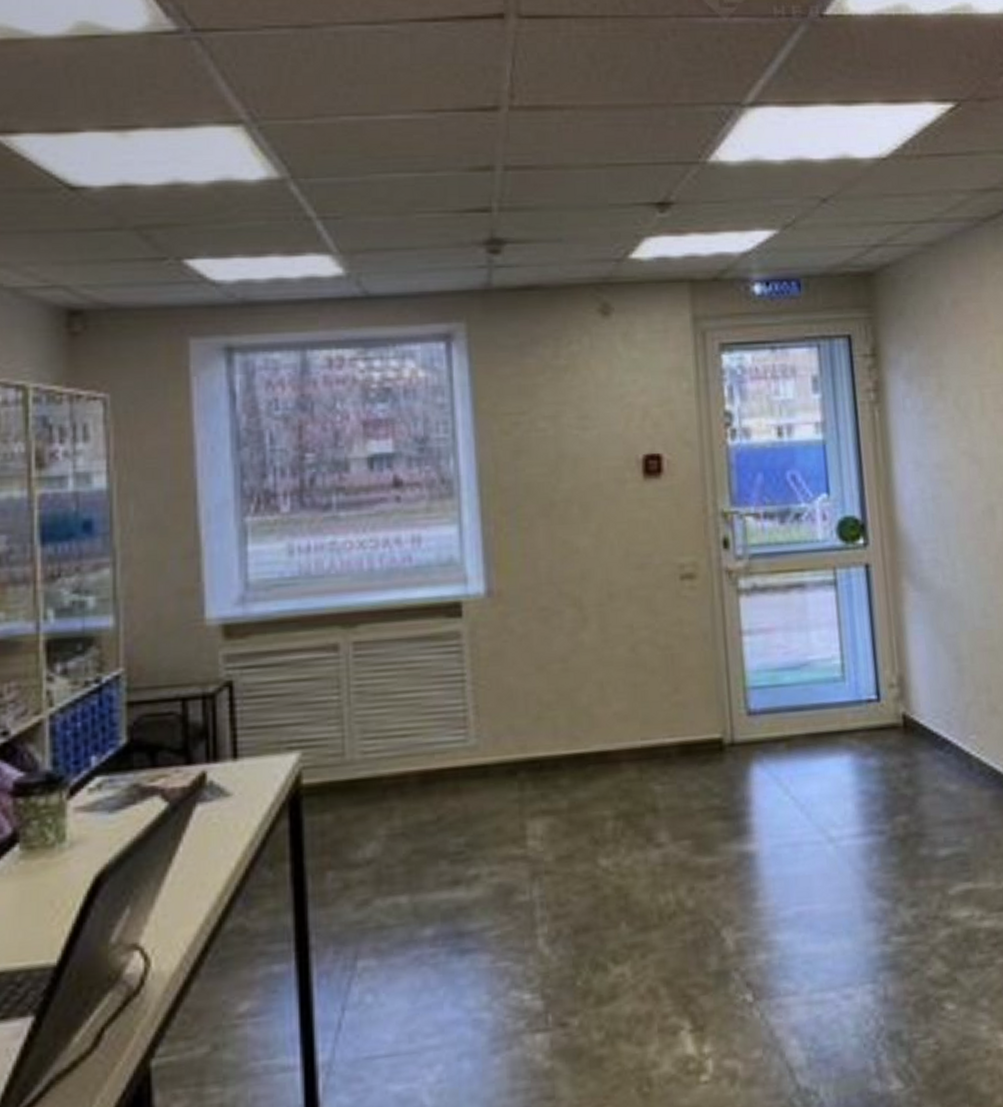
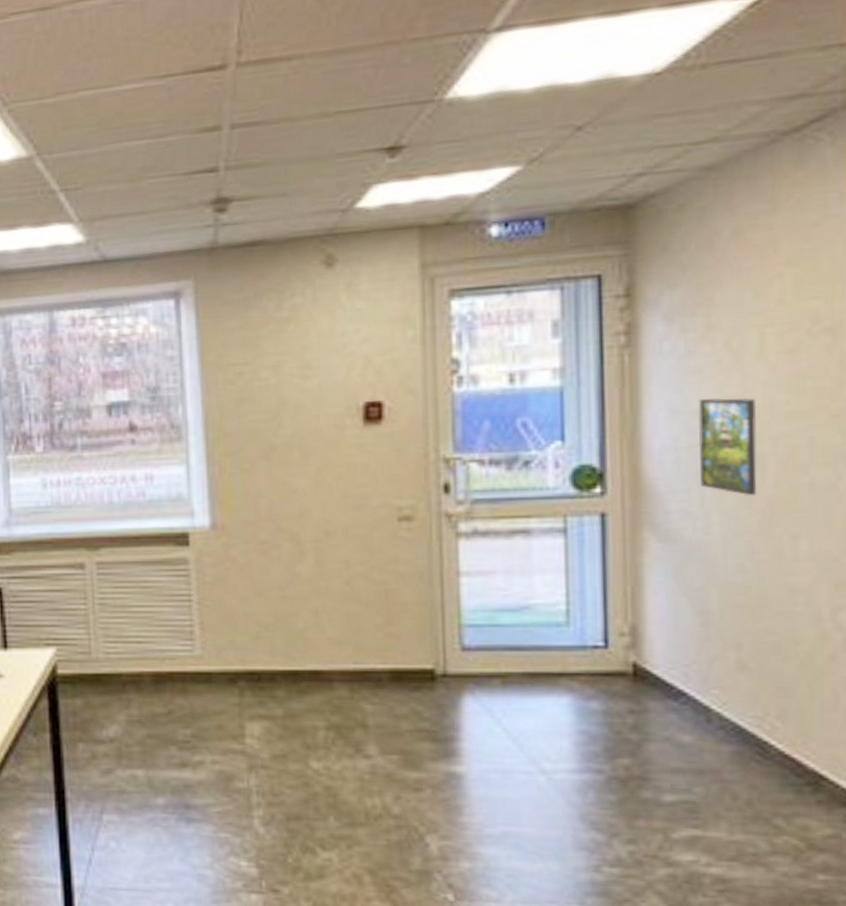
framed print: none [938,451,990,544] -> present [698,397,757,496]

